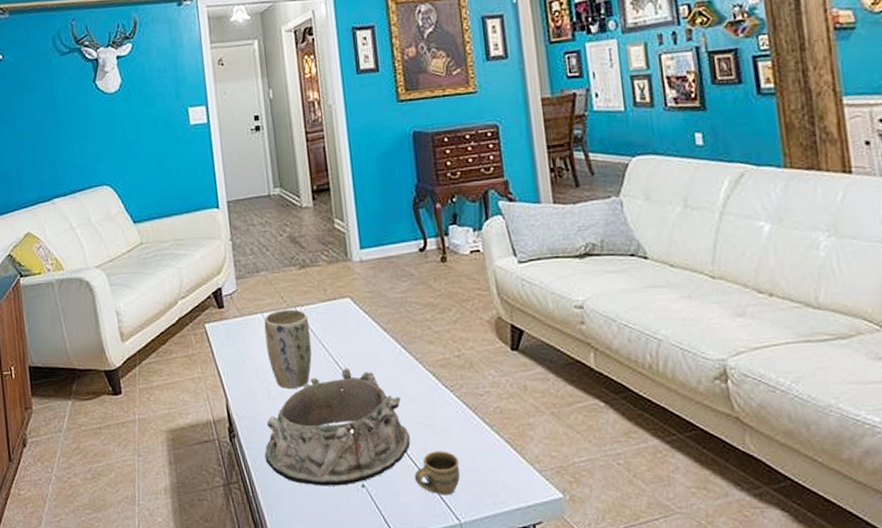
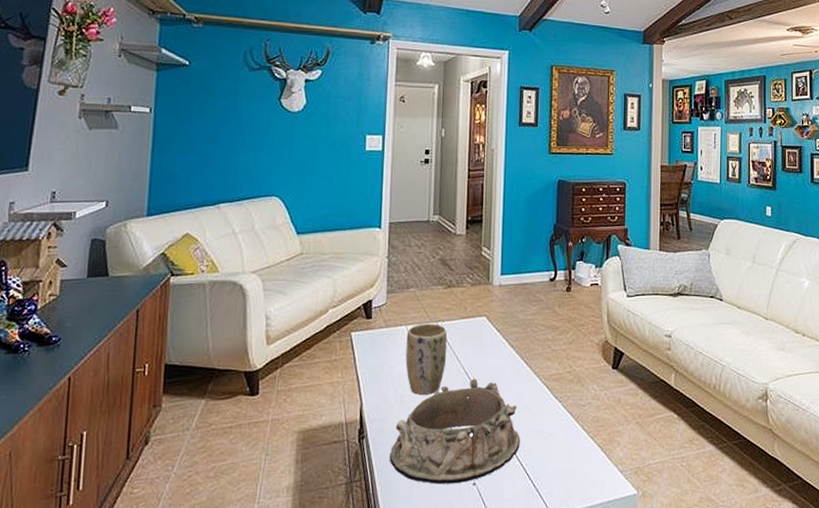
cup: present [414,451,460,495] -> none [519,453,559,492]

